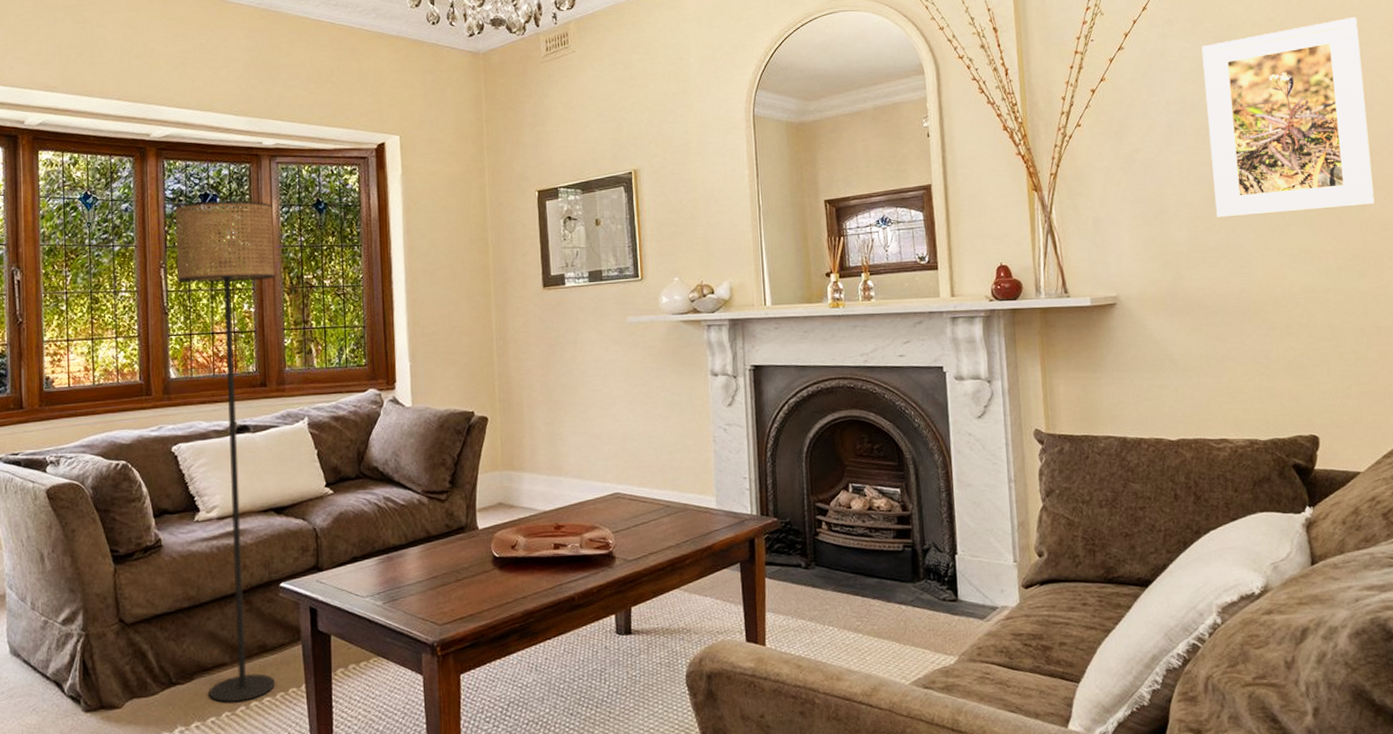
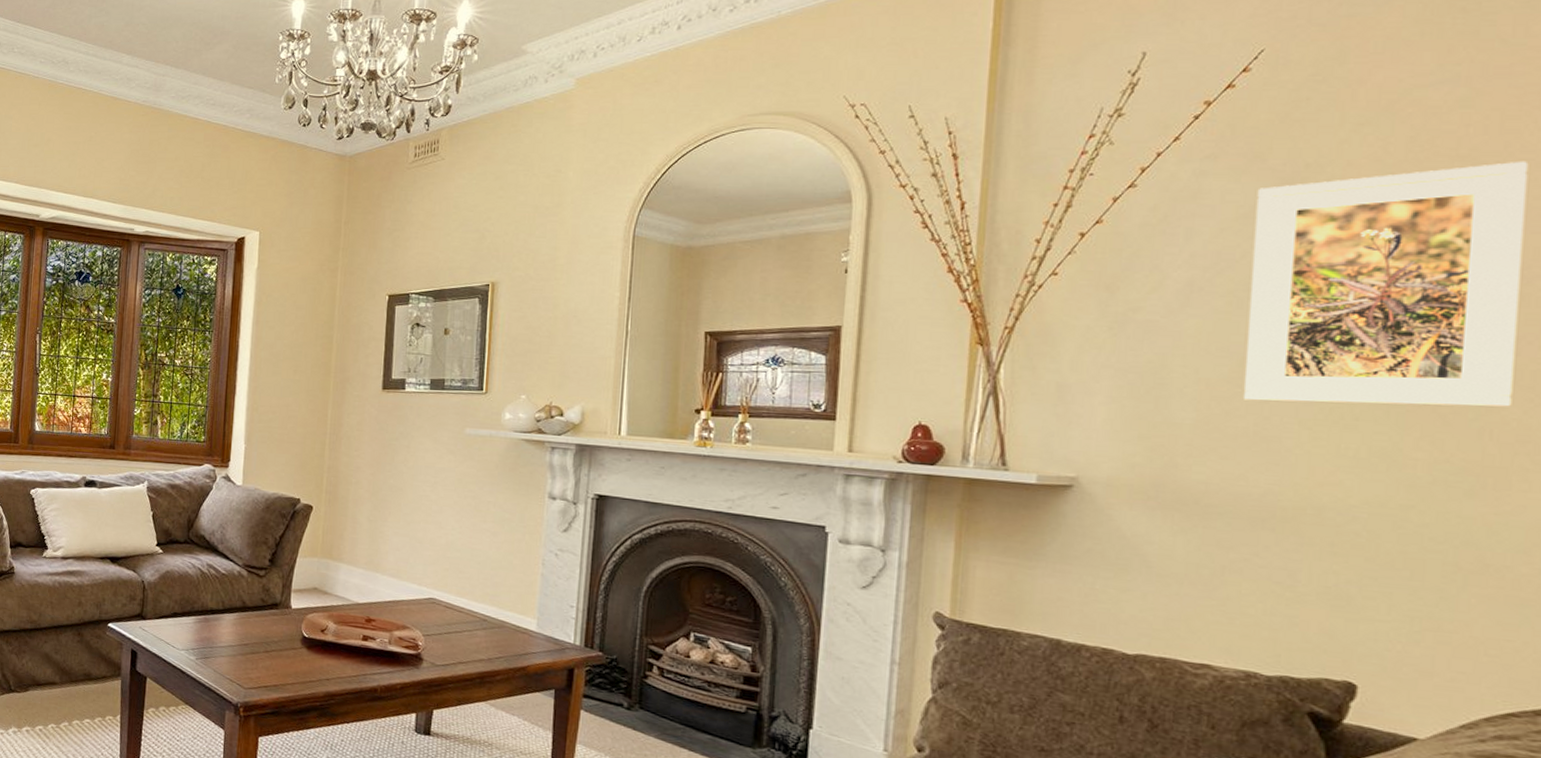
floor lamp: present [174,200,276,703] -> none [40,278,137,718]

